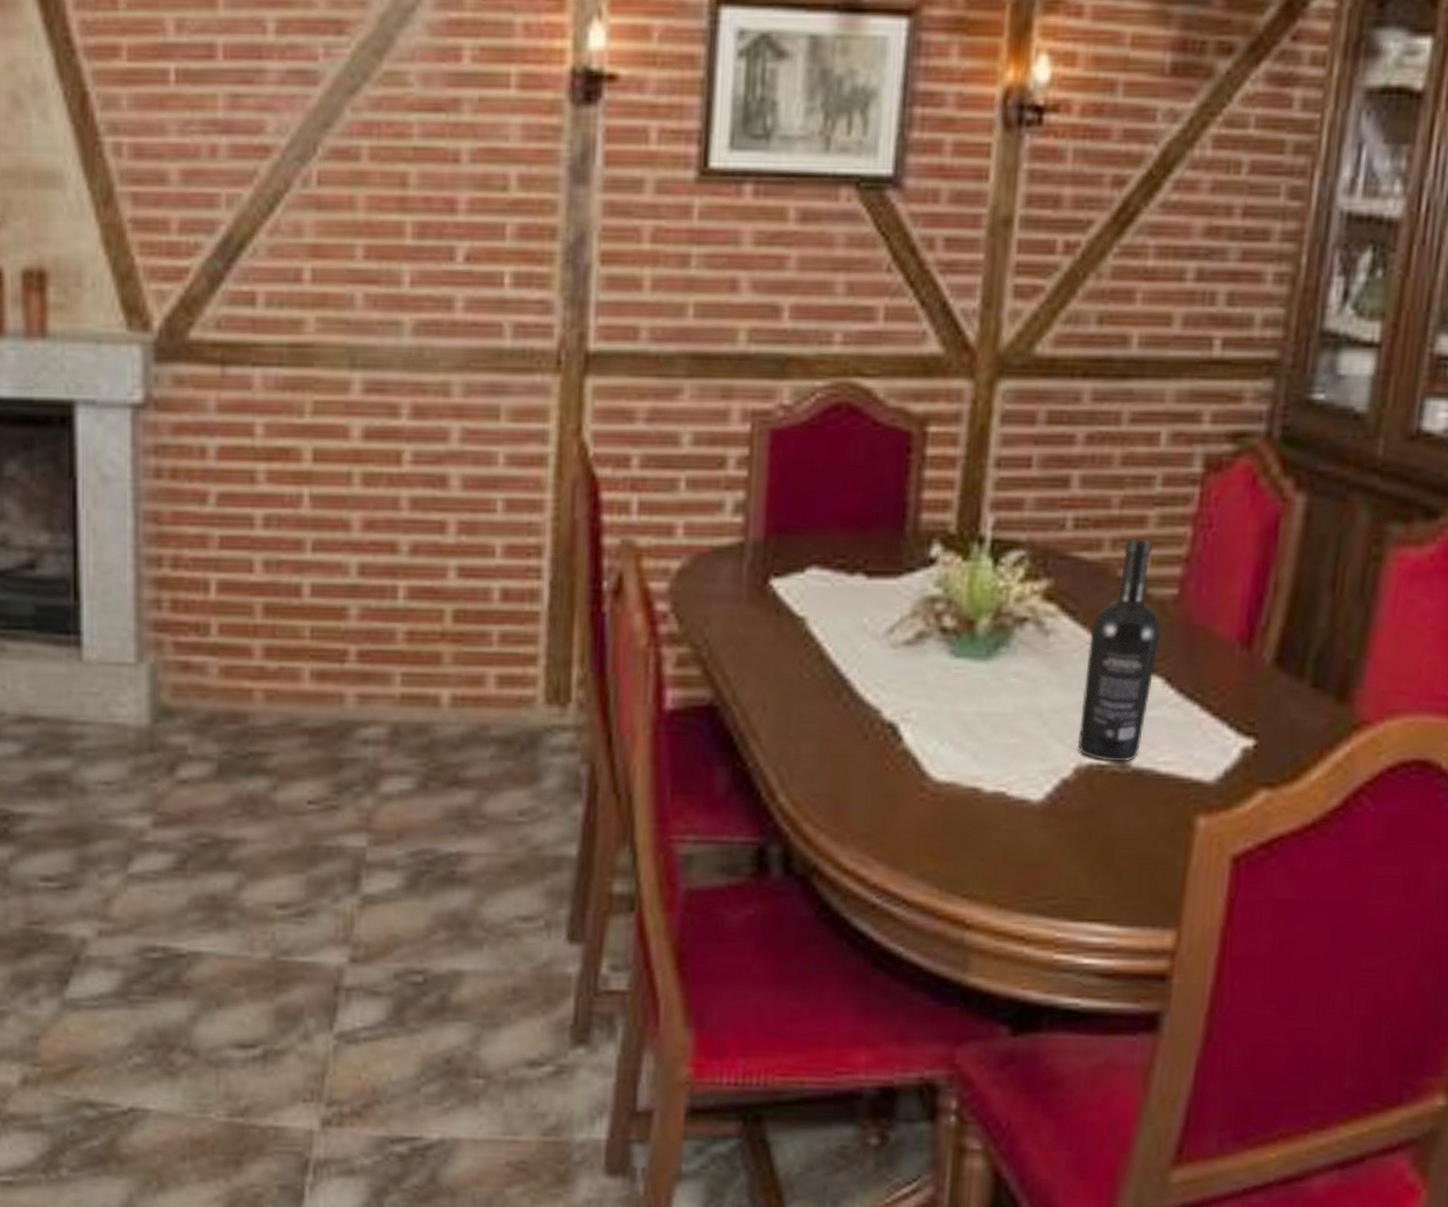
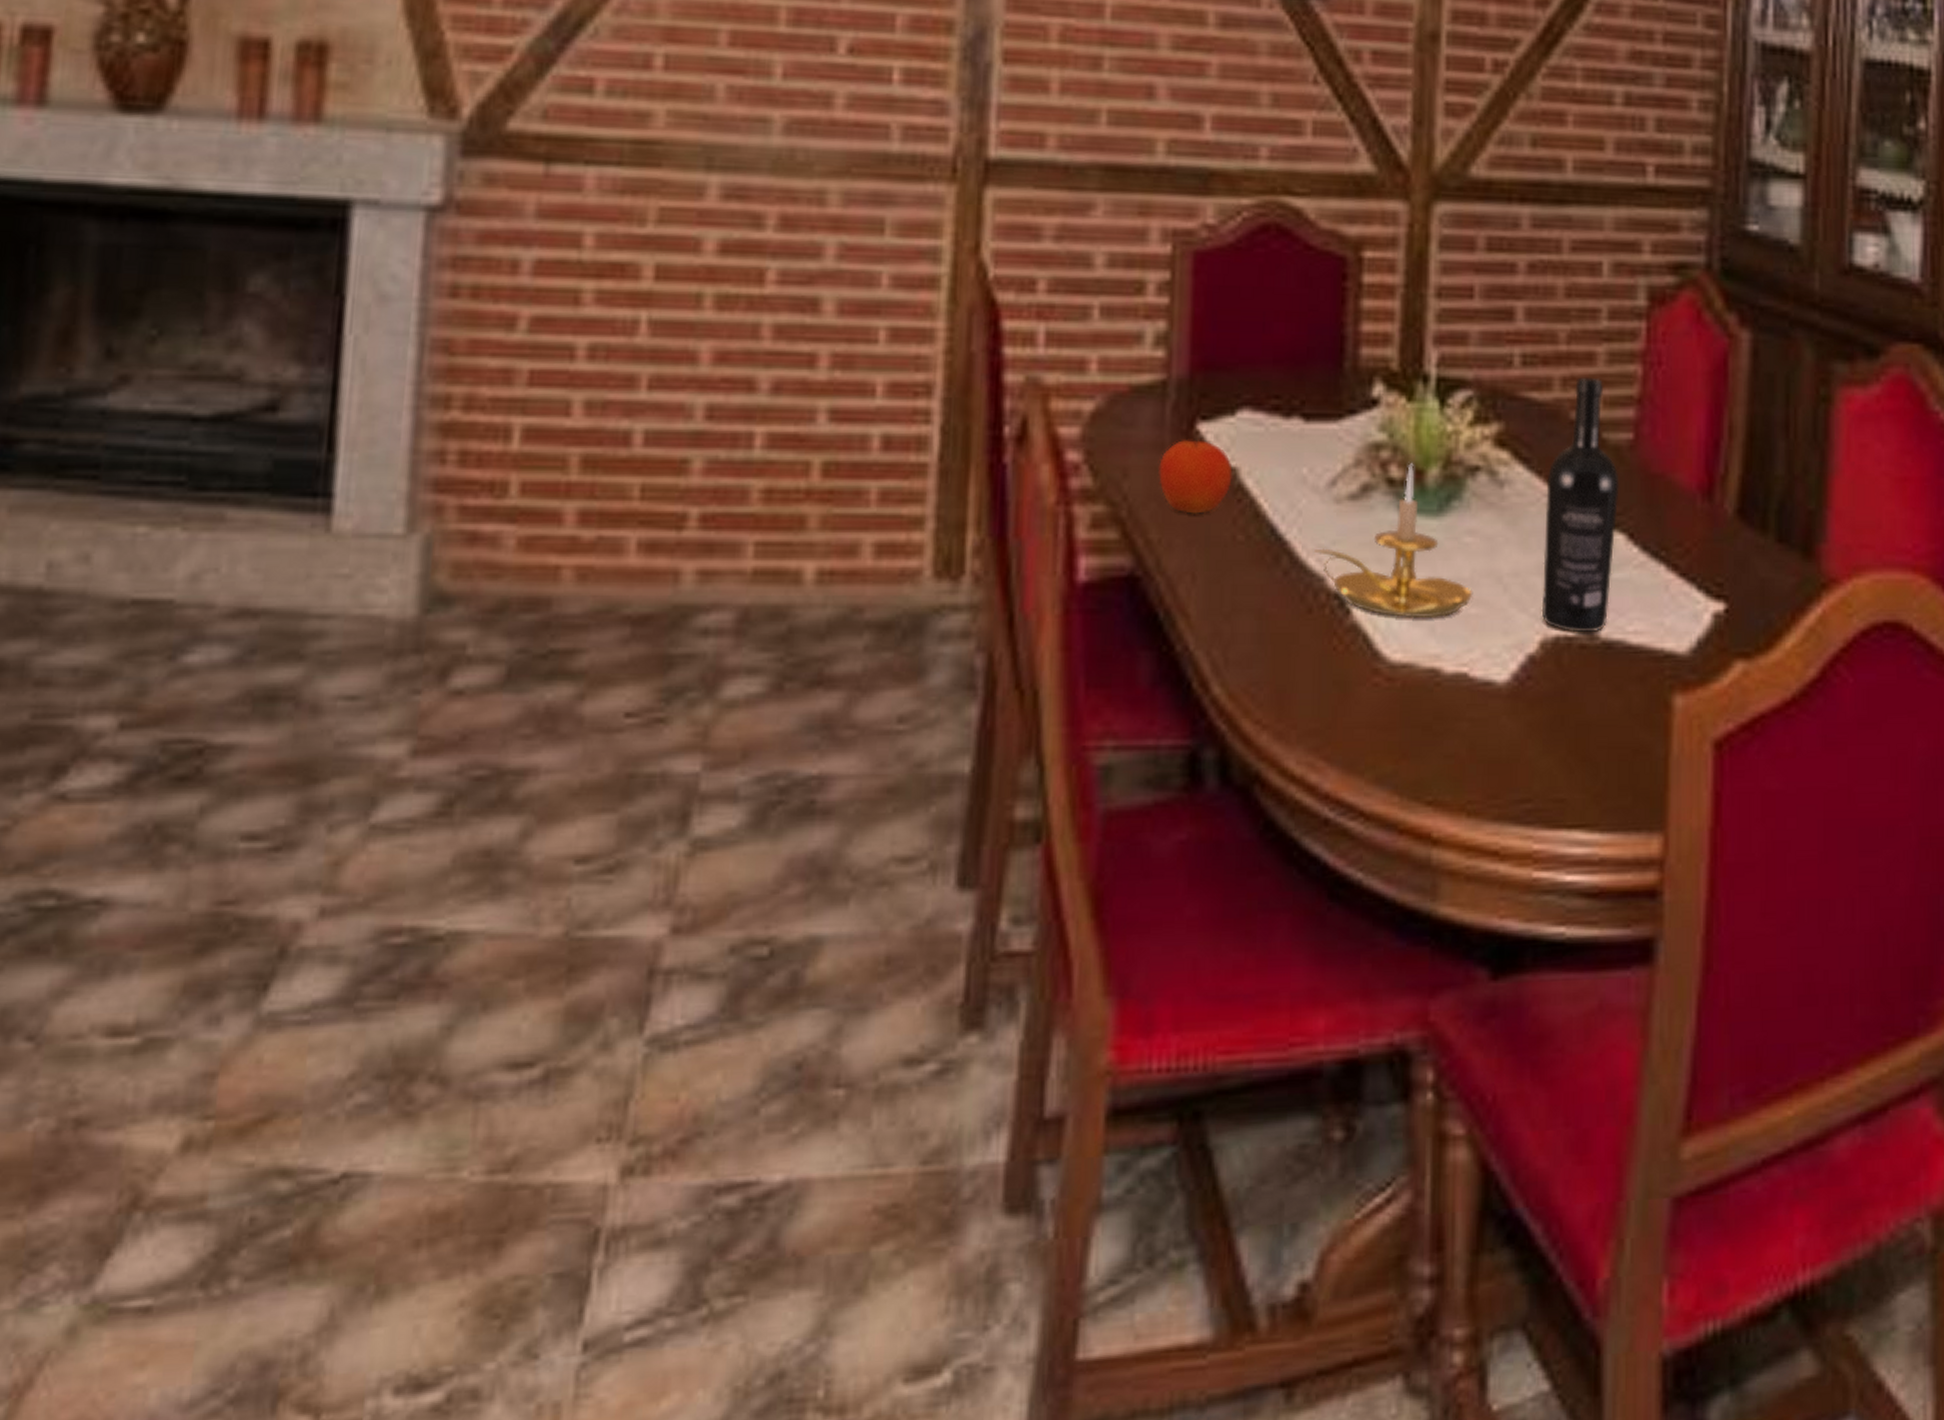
fruit: none [735,593,801,656] -> present [1158,440,1233,514]
candle holder: none [870,614,1015,745] -> present [1313,463,1473,617]

